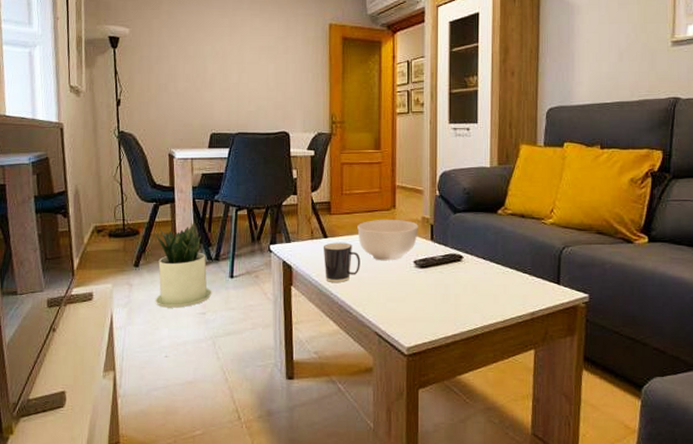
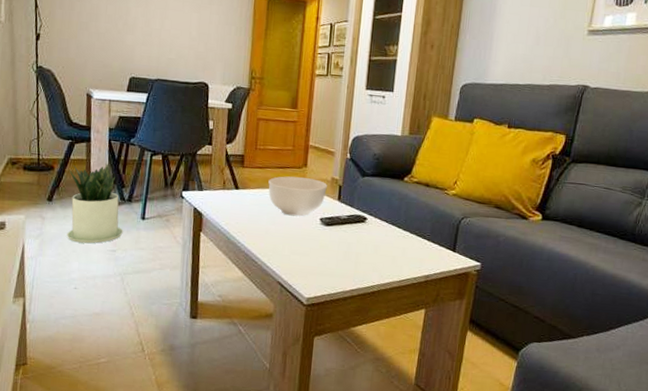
mug: present [323,242,361,282] -> none [233,194,269,233]

